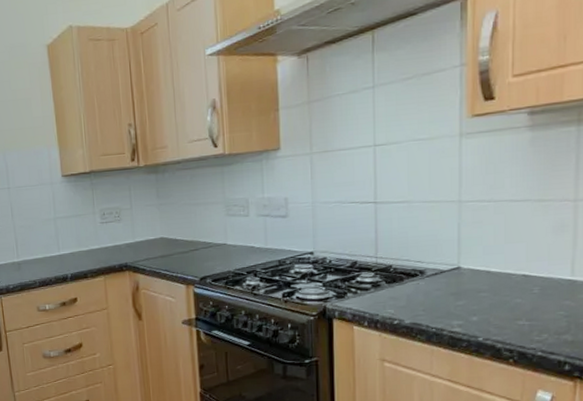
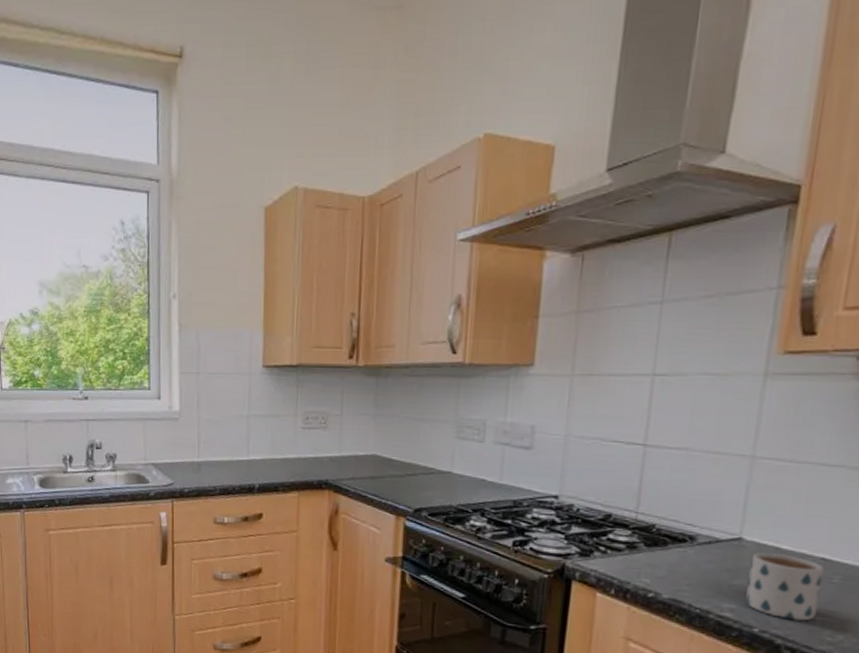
mug: none [469,276,526,327] -> present [745,552,824,621]

